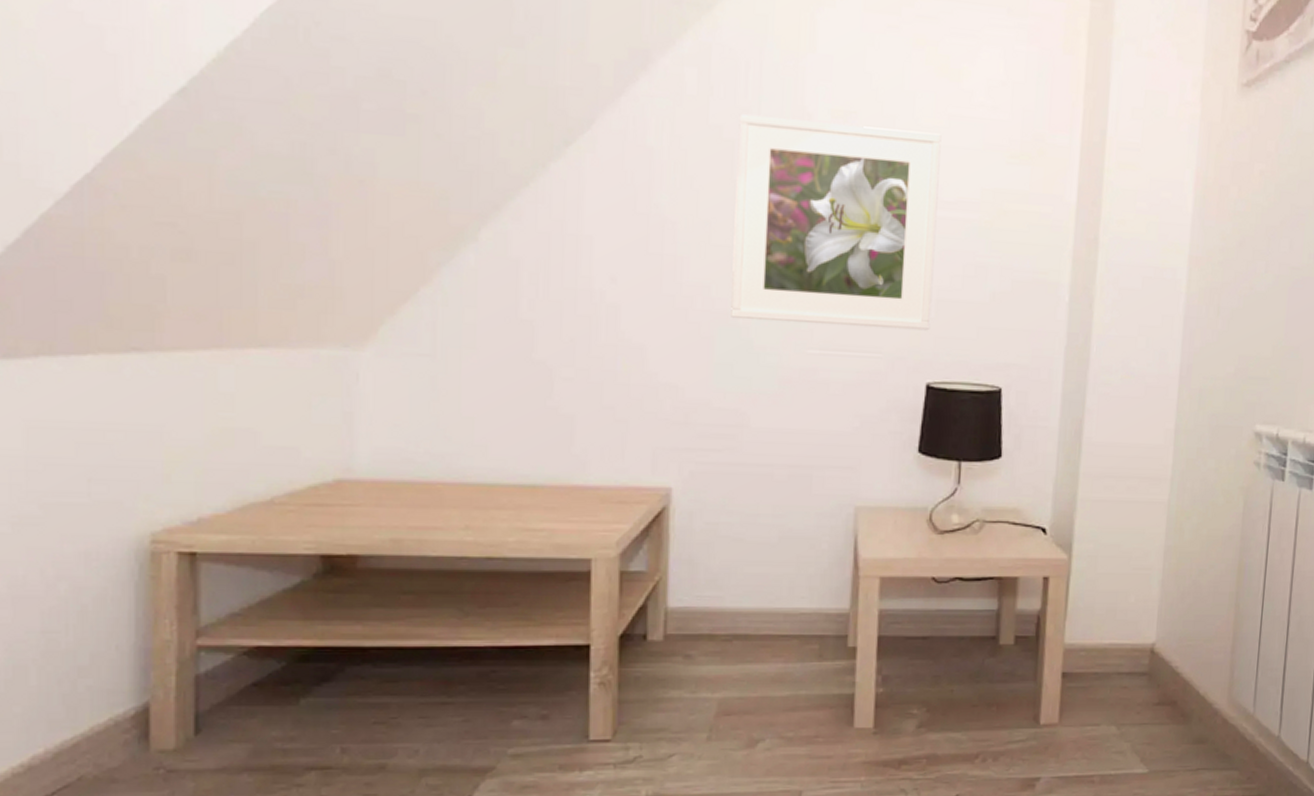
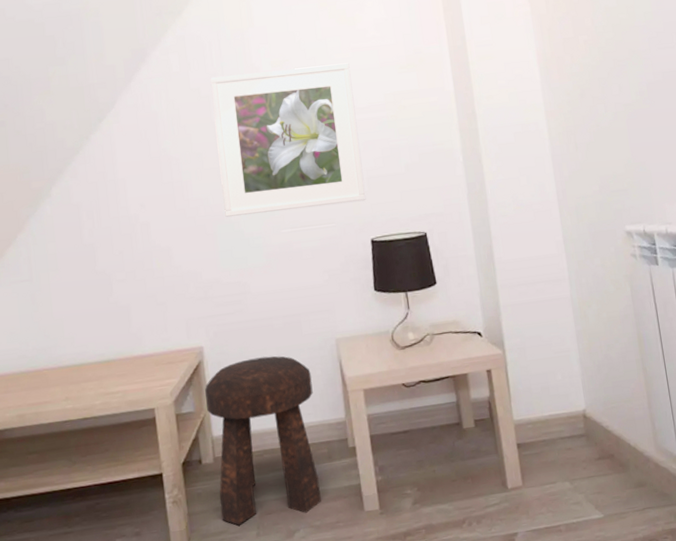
stool: none [663,514,814,724] -> present [205,356,321,526]

